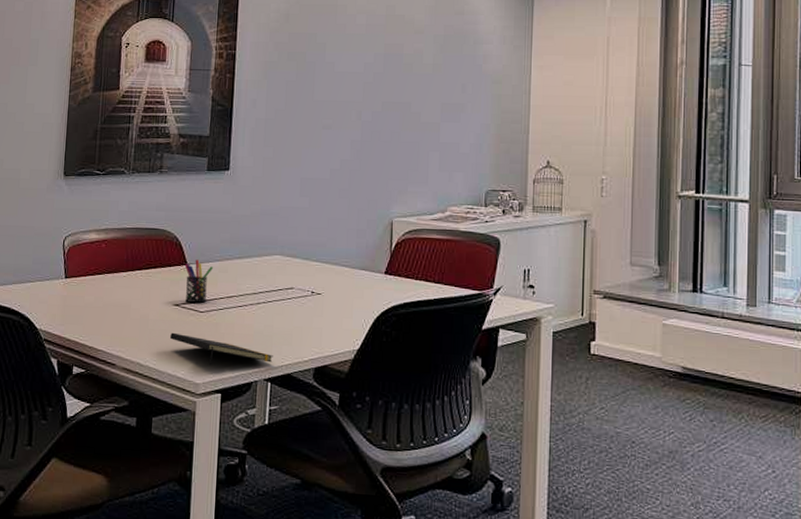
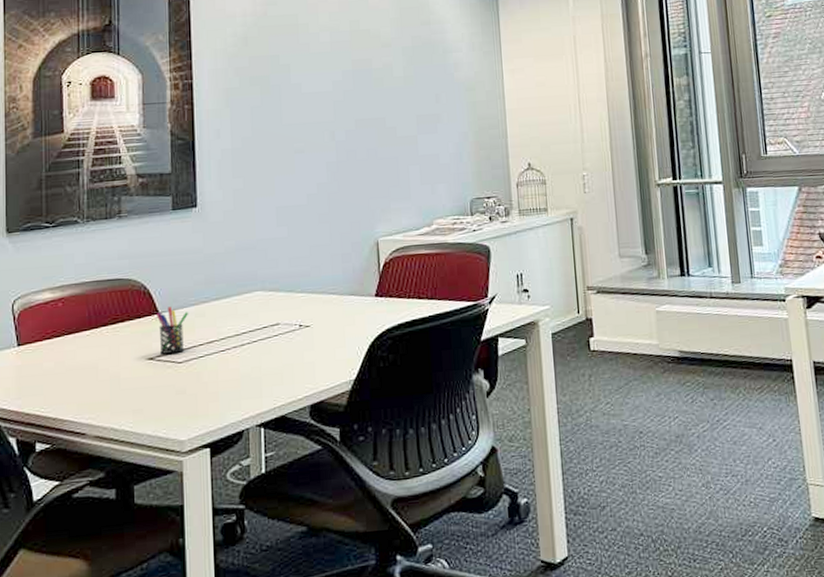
notepad: present [170,332,273,366] -> none [147,389,264,419]

